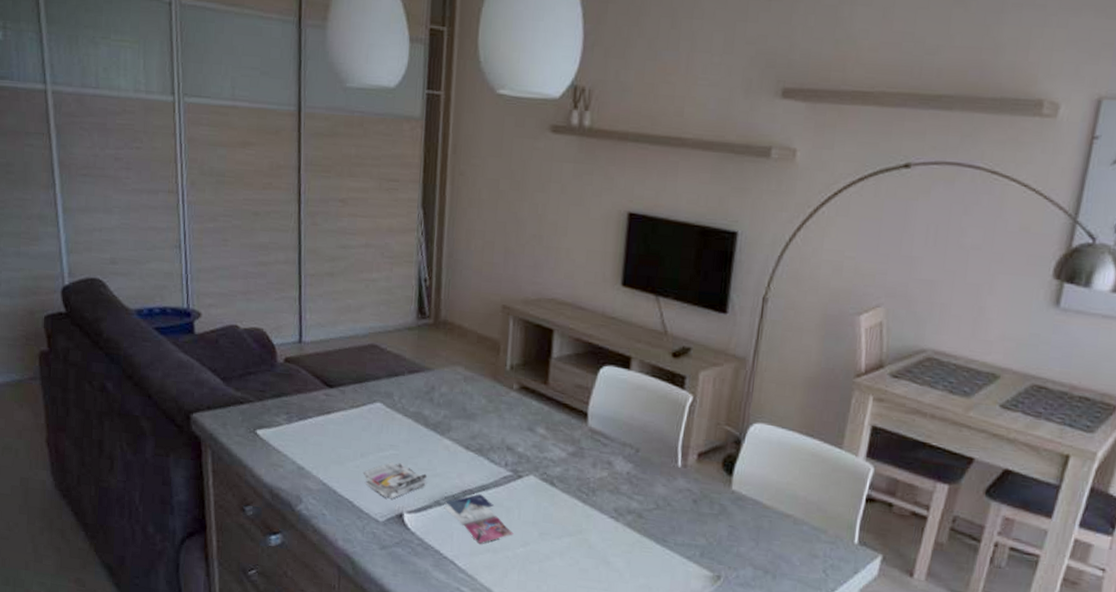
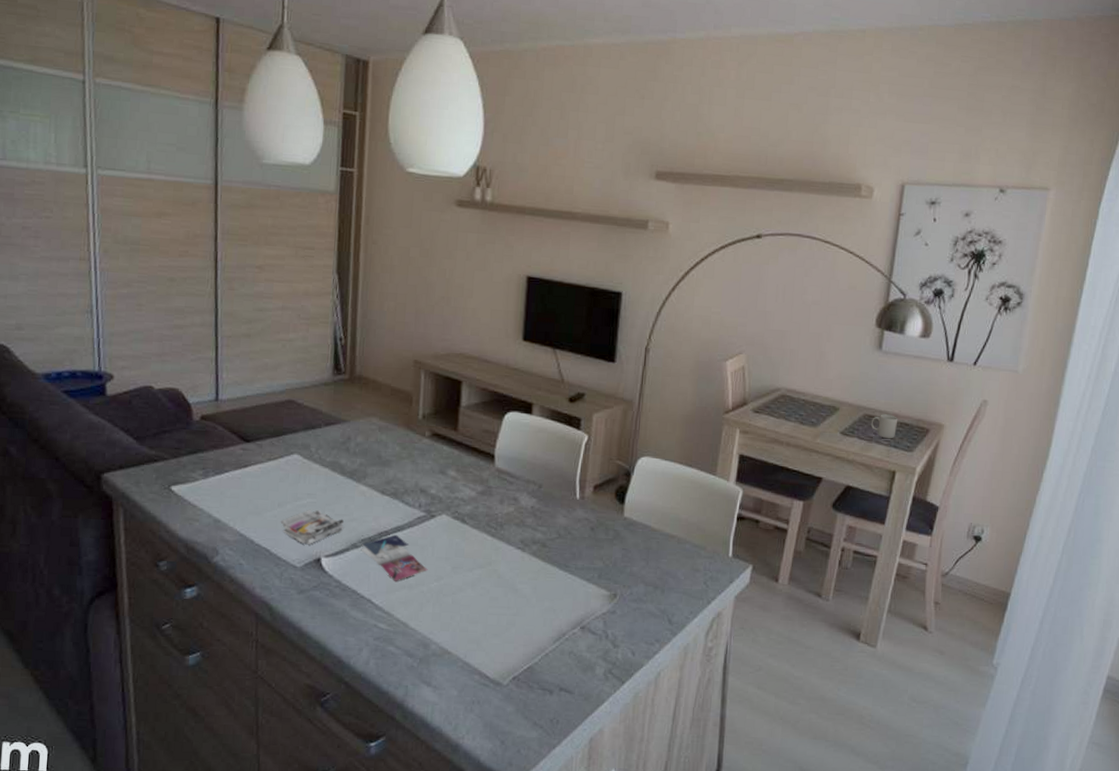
cup: none [1040,385,1077,416] -> present [870,414,898,439]

